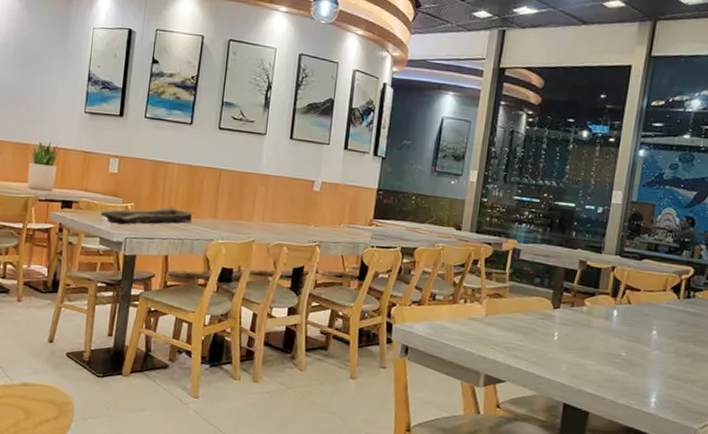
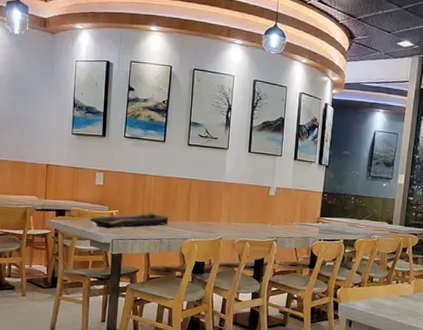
planter: present [27,140,59,191] -> none [25,158,51,202]

